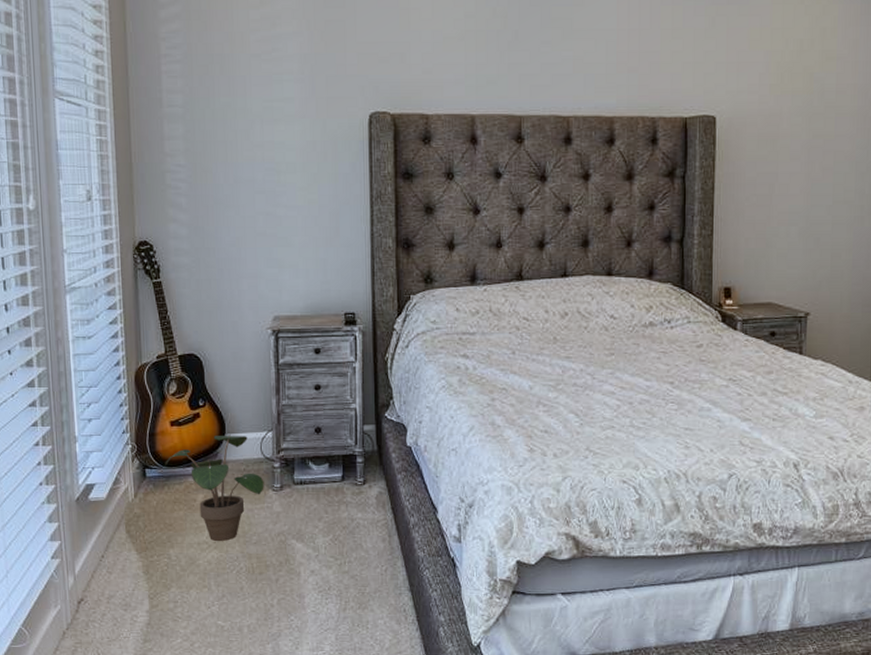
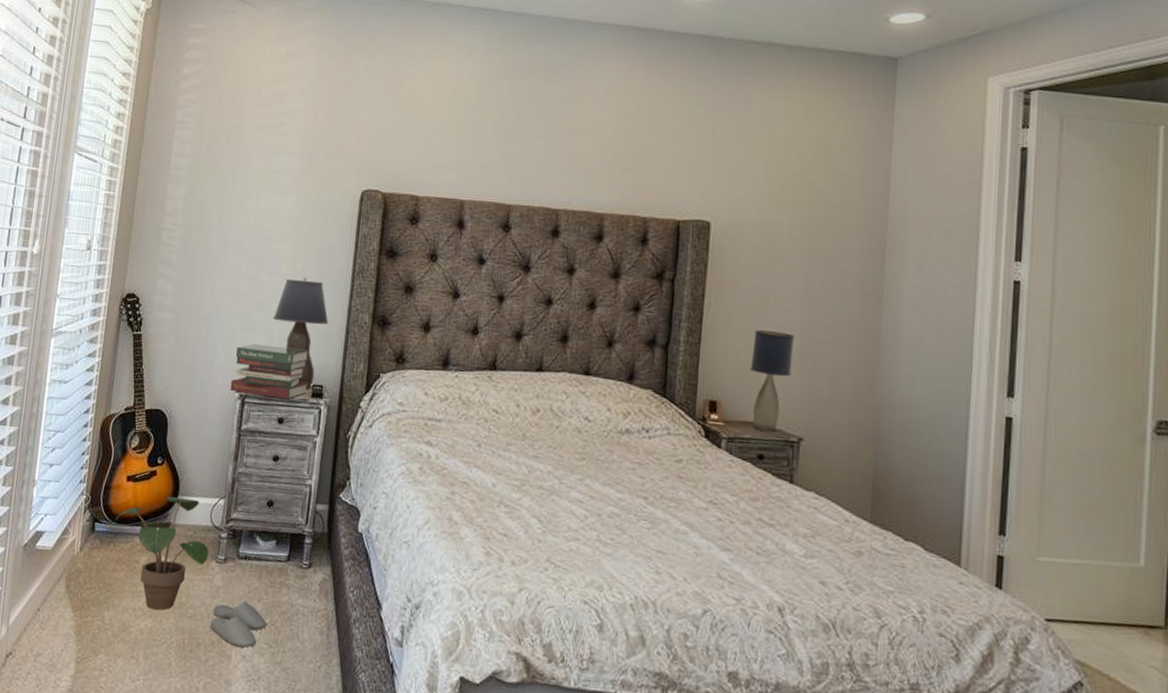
books: none [261,279,339,330] -> present [230,343,308,400]
slippers: none [276,522,330,563] -> present [210,601,267,648]
table lamp: none [295,208,352,318] -> present [272,277,328,390]
table lamp: none [759,217,799,311] -> present [749,330,795,433]

